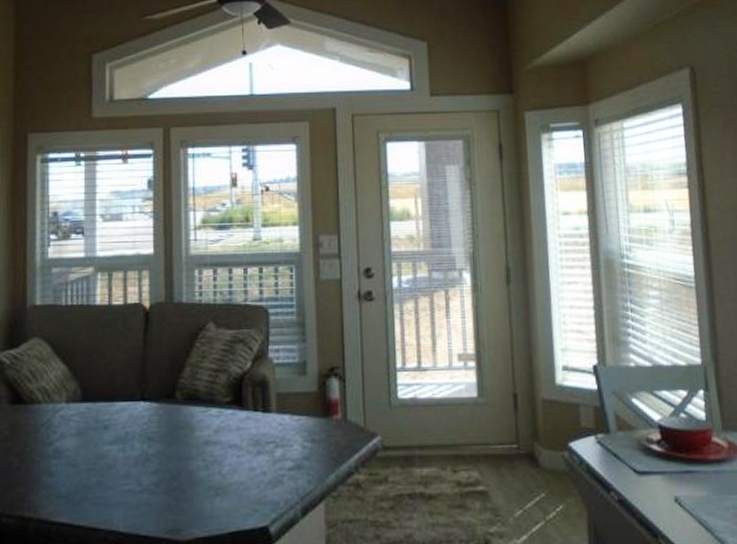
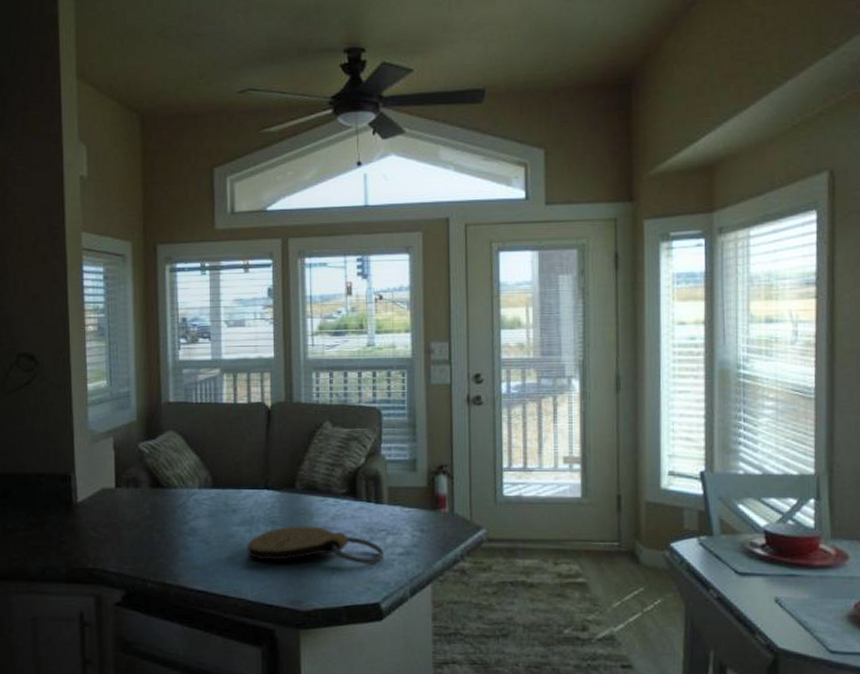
cutting board: none [120,440,273,483] -> present [247,525,384,564]

